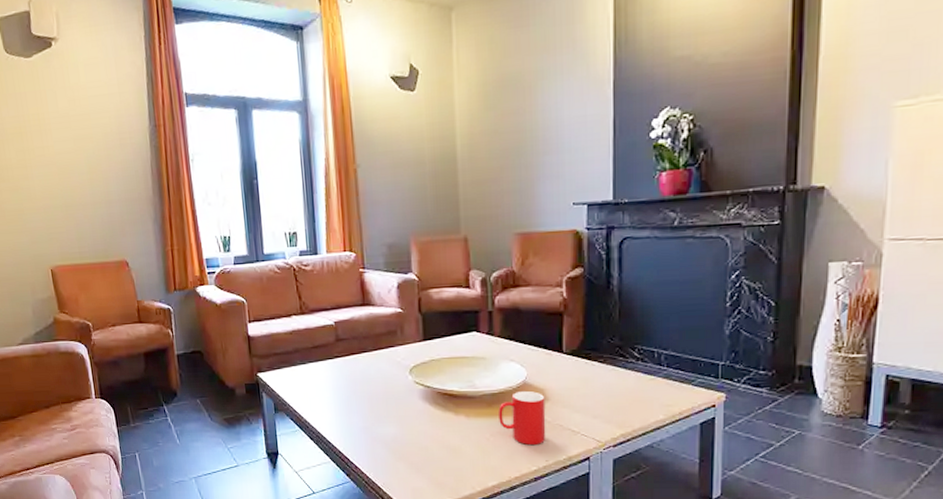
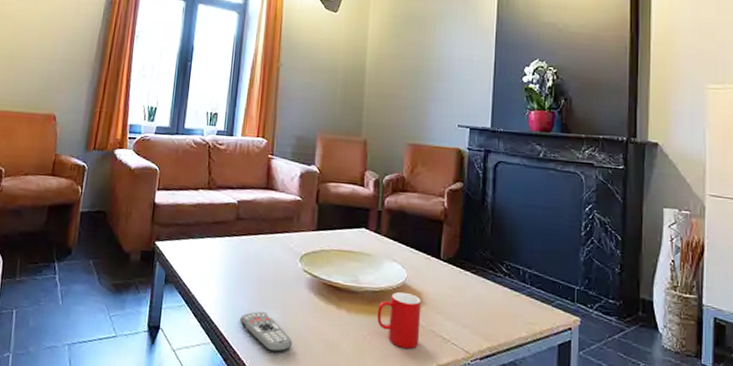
remote control: none [357,428,414,463] -> present [240,312,293,353]

